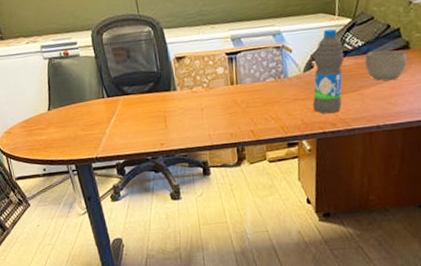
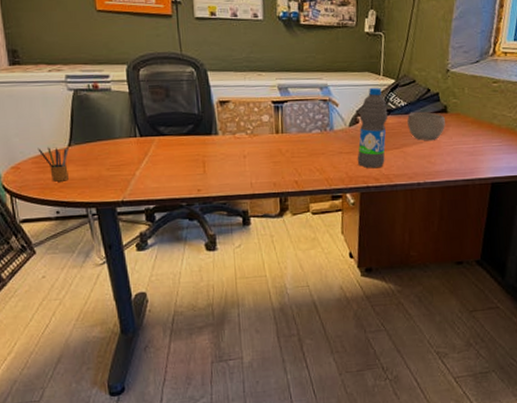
pencil box: none [24,111,51,143] -> present [38,146,69,182]

